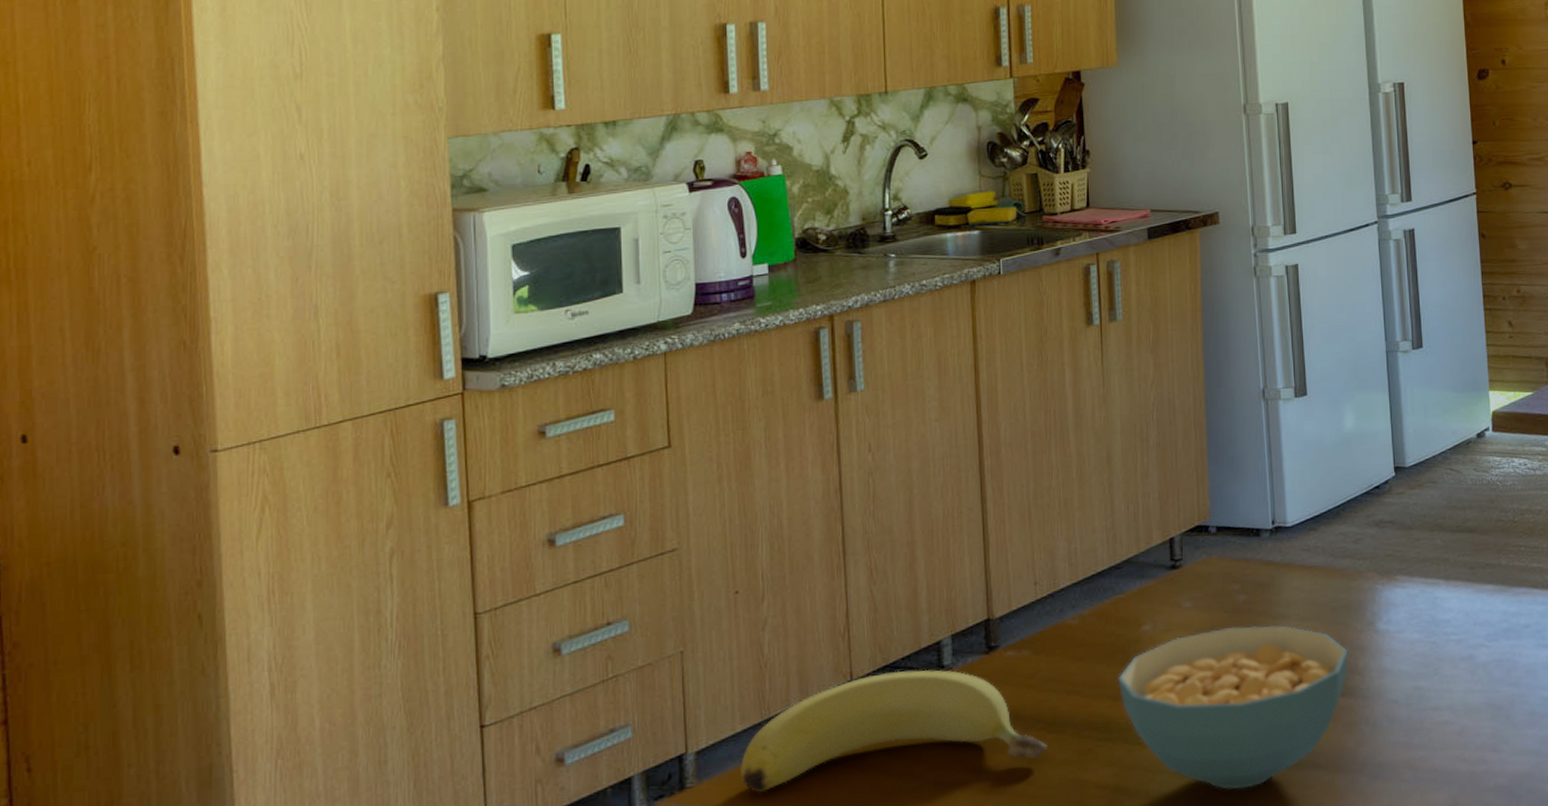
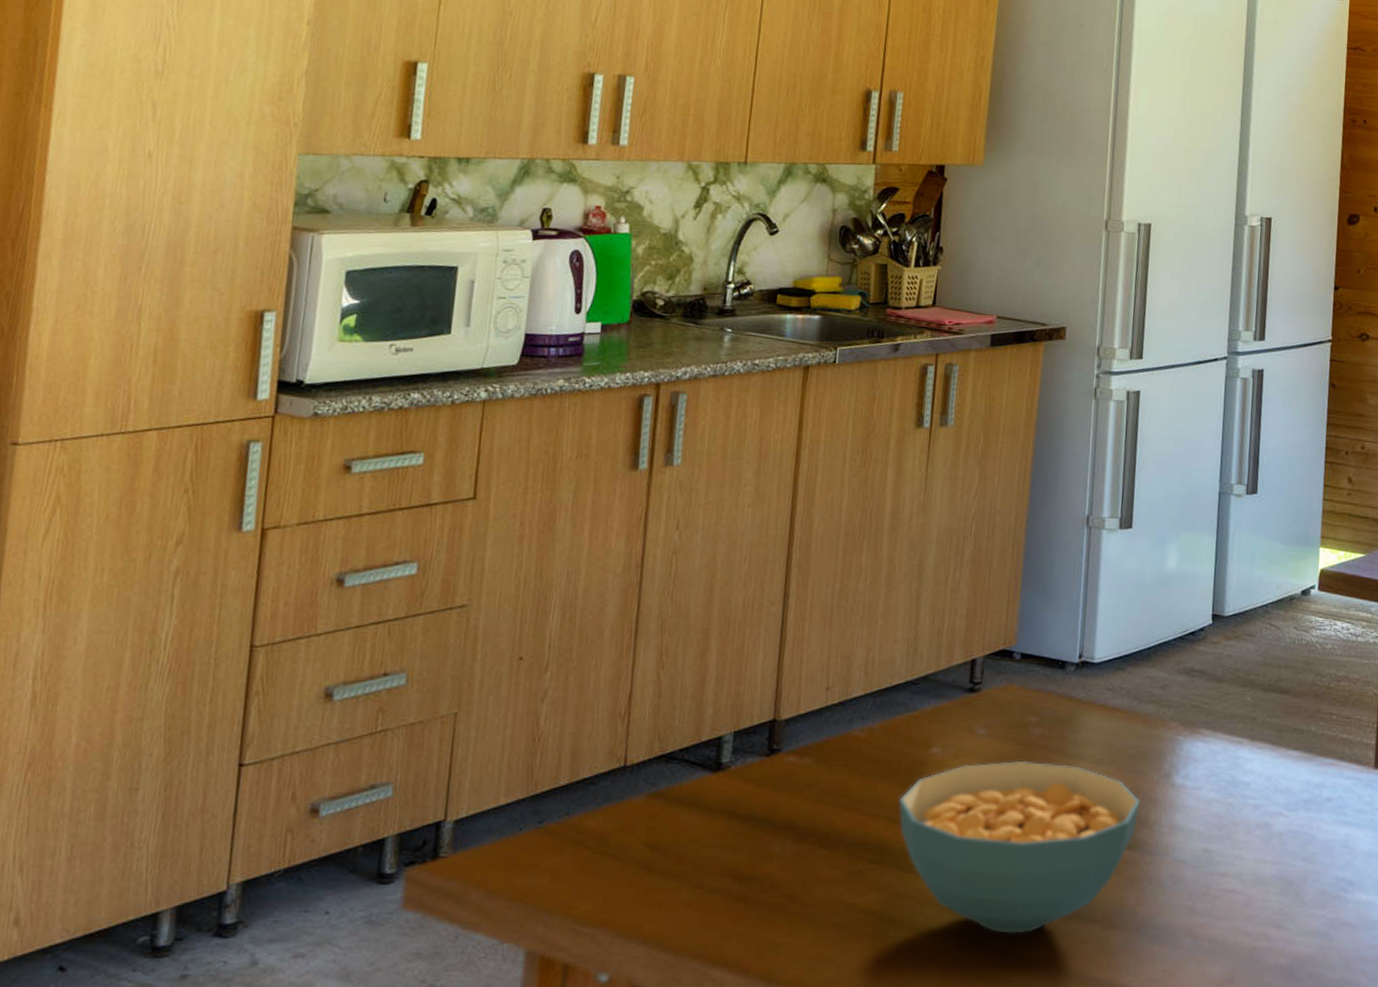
banana: present [741,669,1047,792] -> none [497,762,817,873]

